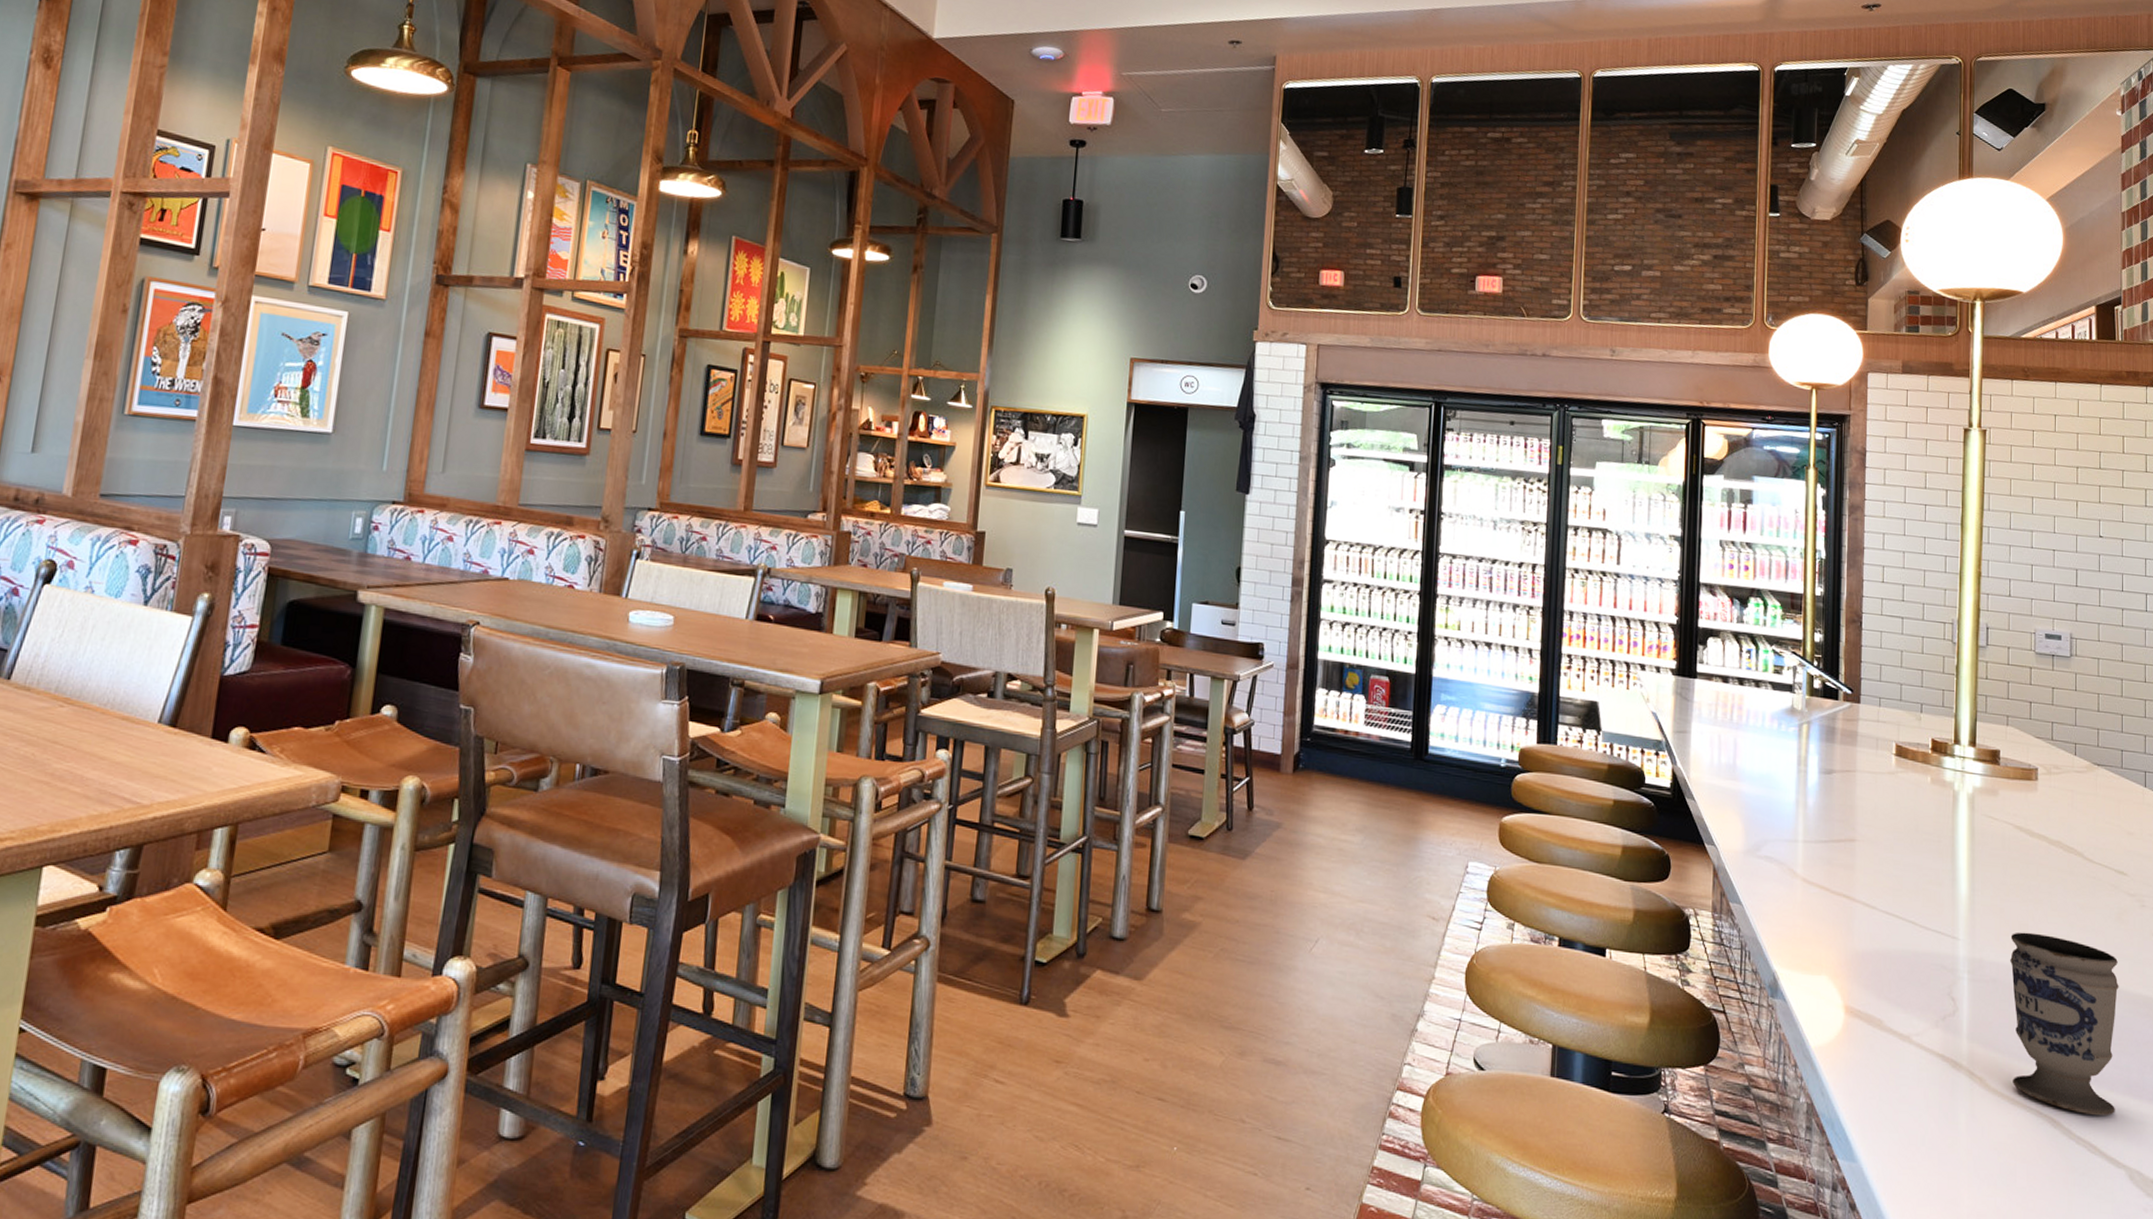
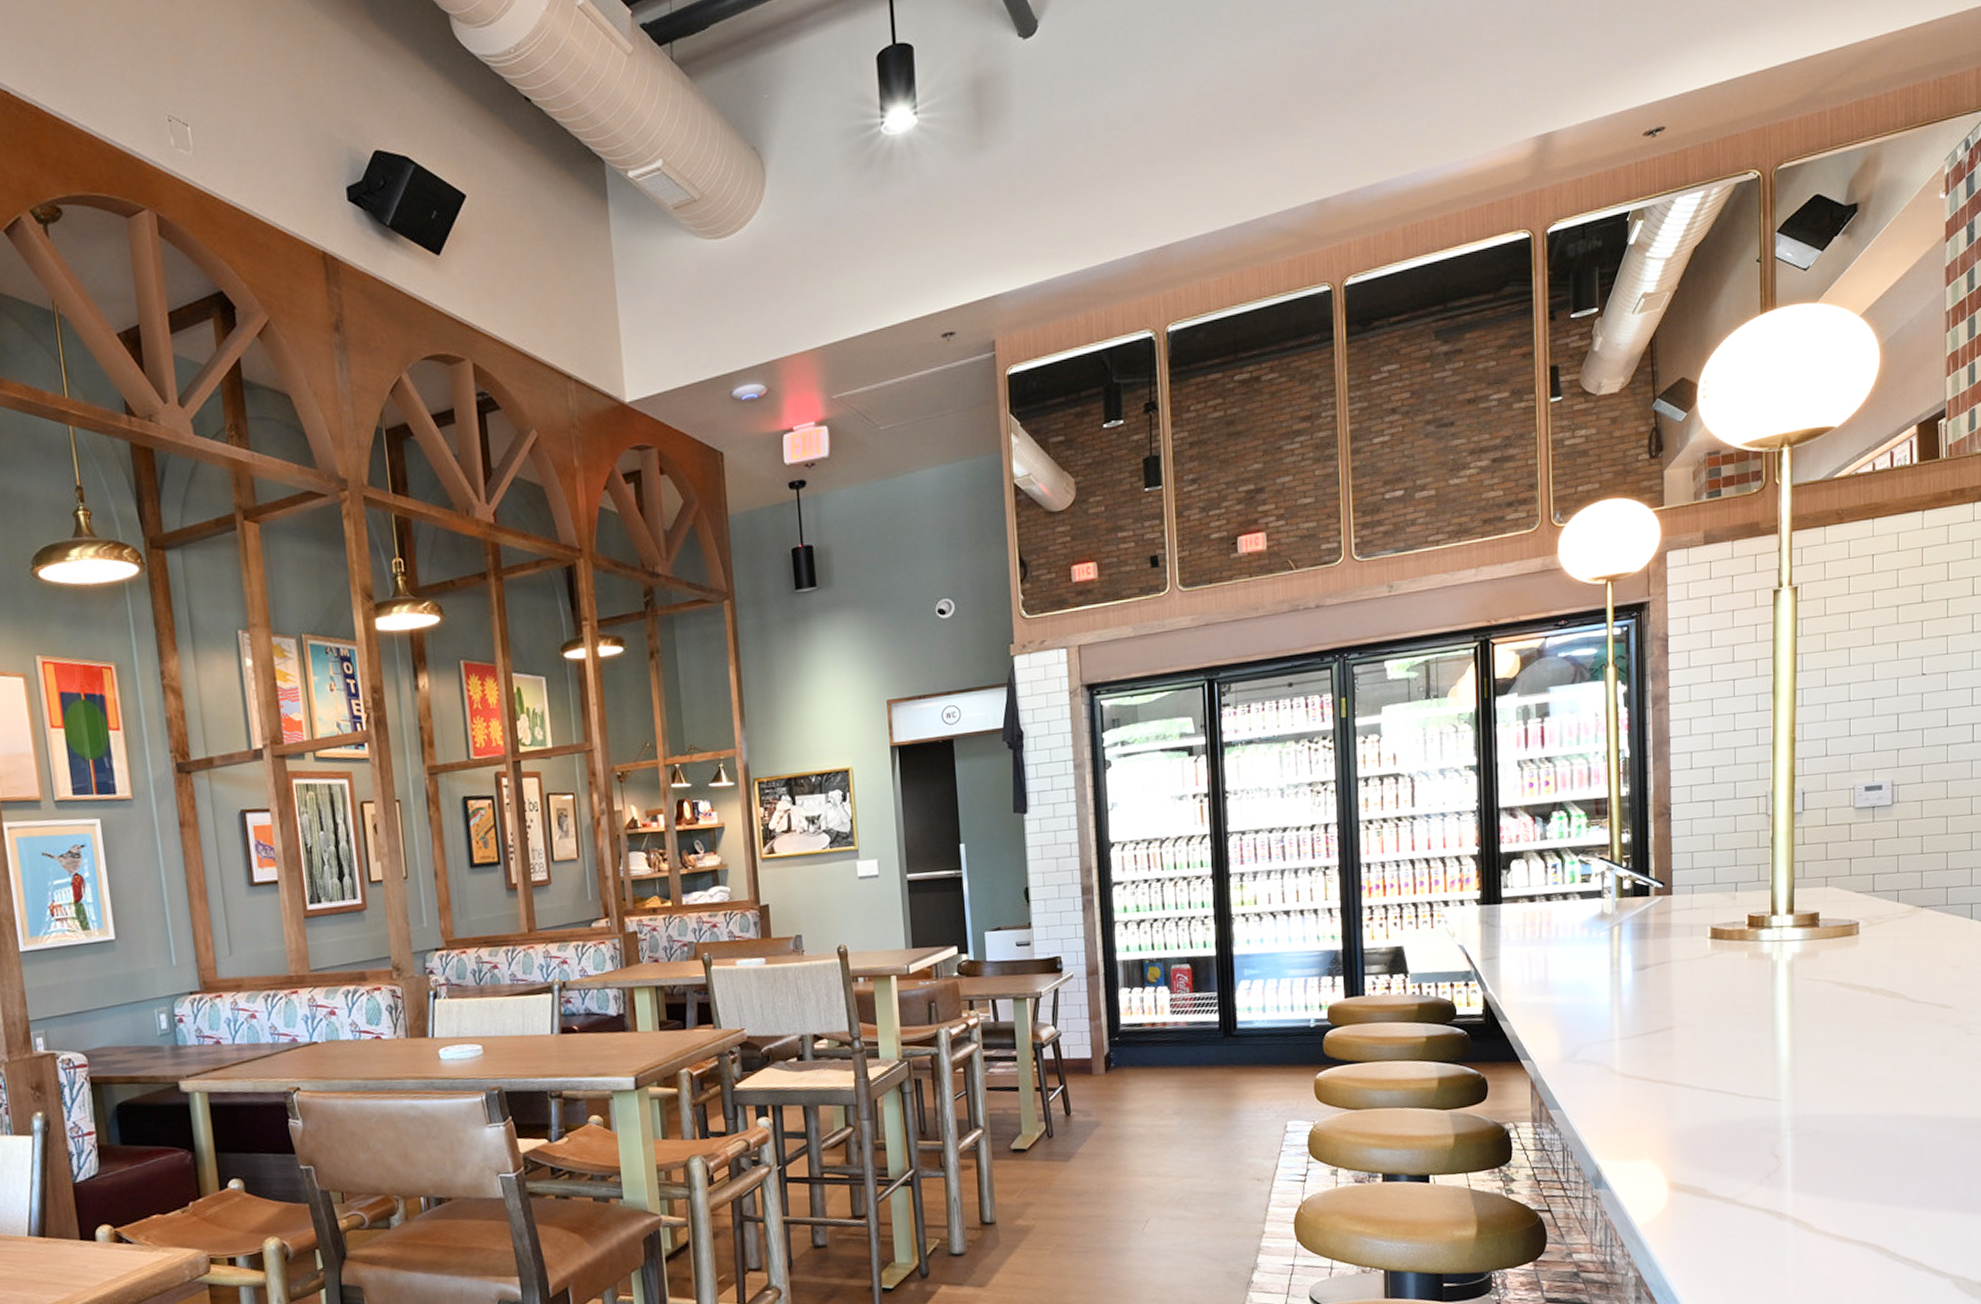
cup: present [2010,932,2119,1116] -> none [1833,1079,1944,1236]

